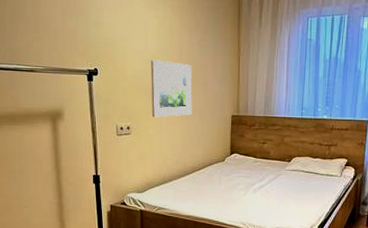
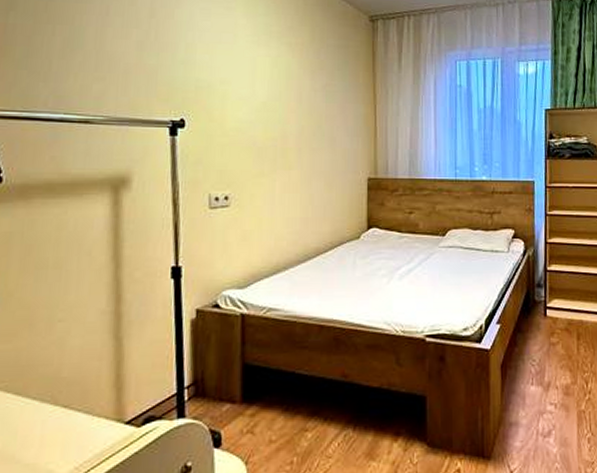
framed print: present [150,60,192,118] -> none [259,108,316,183]

